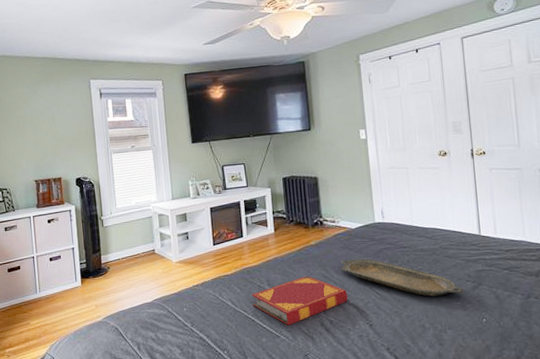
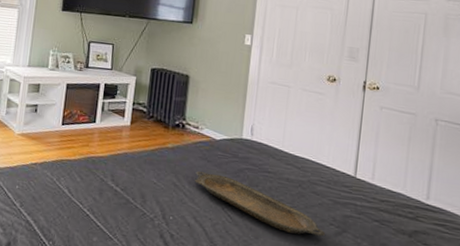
hardback book: present [251,276,348,326] -> none [90,179,196,230]

